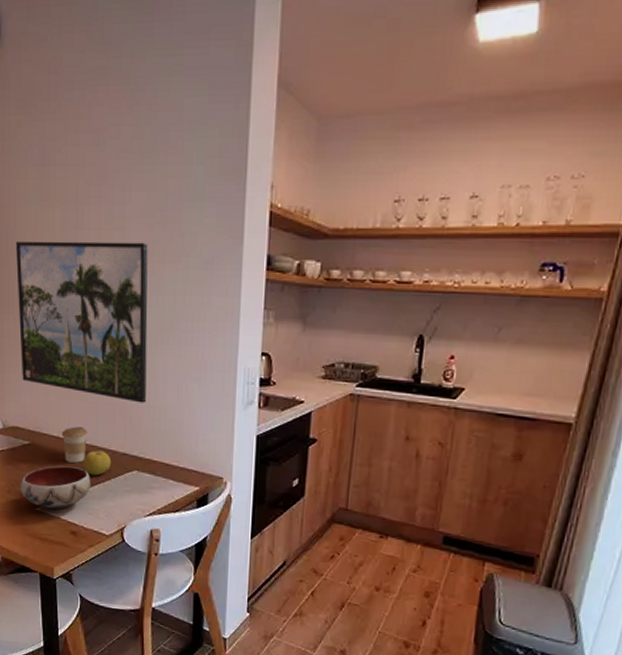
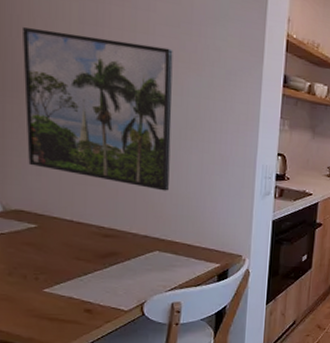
bowl: present [20,465,92,509] -> none [24,248,110,289]
coffee cup: present [61,427,87,463] -> none [75,211,105,245]
fruit: present [83,450,112,476] -> none [99,233,132,257]

